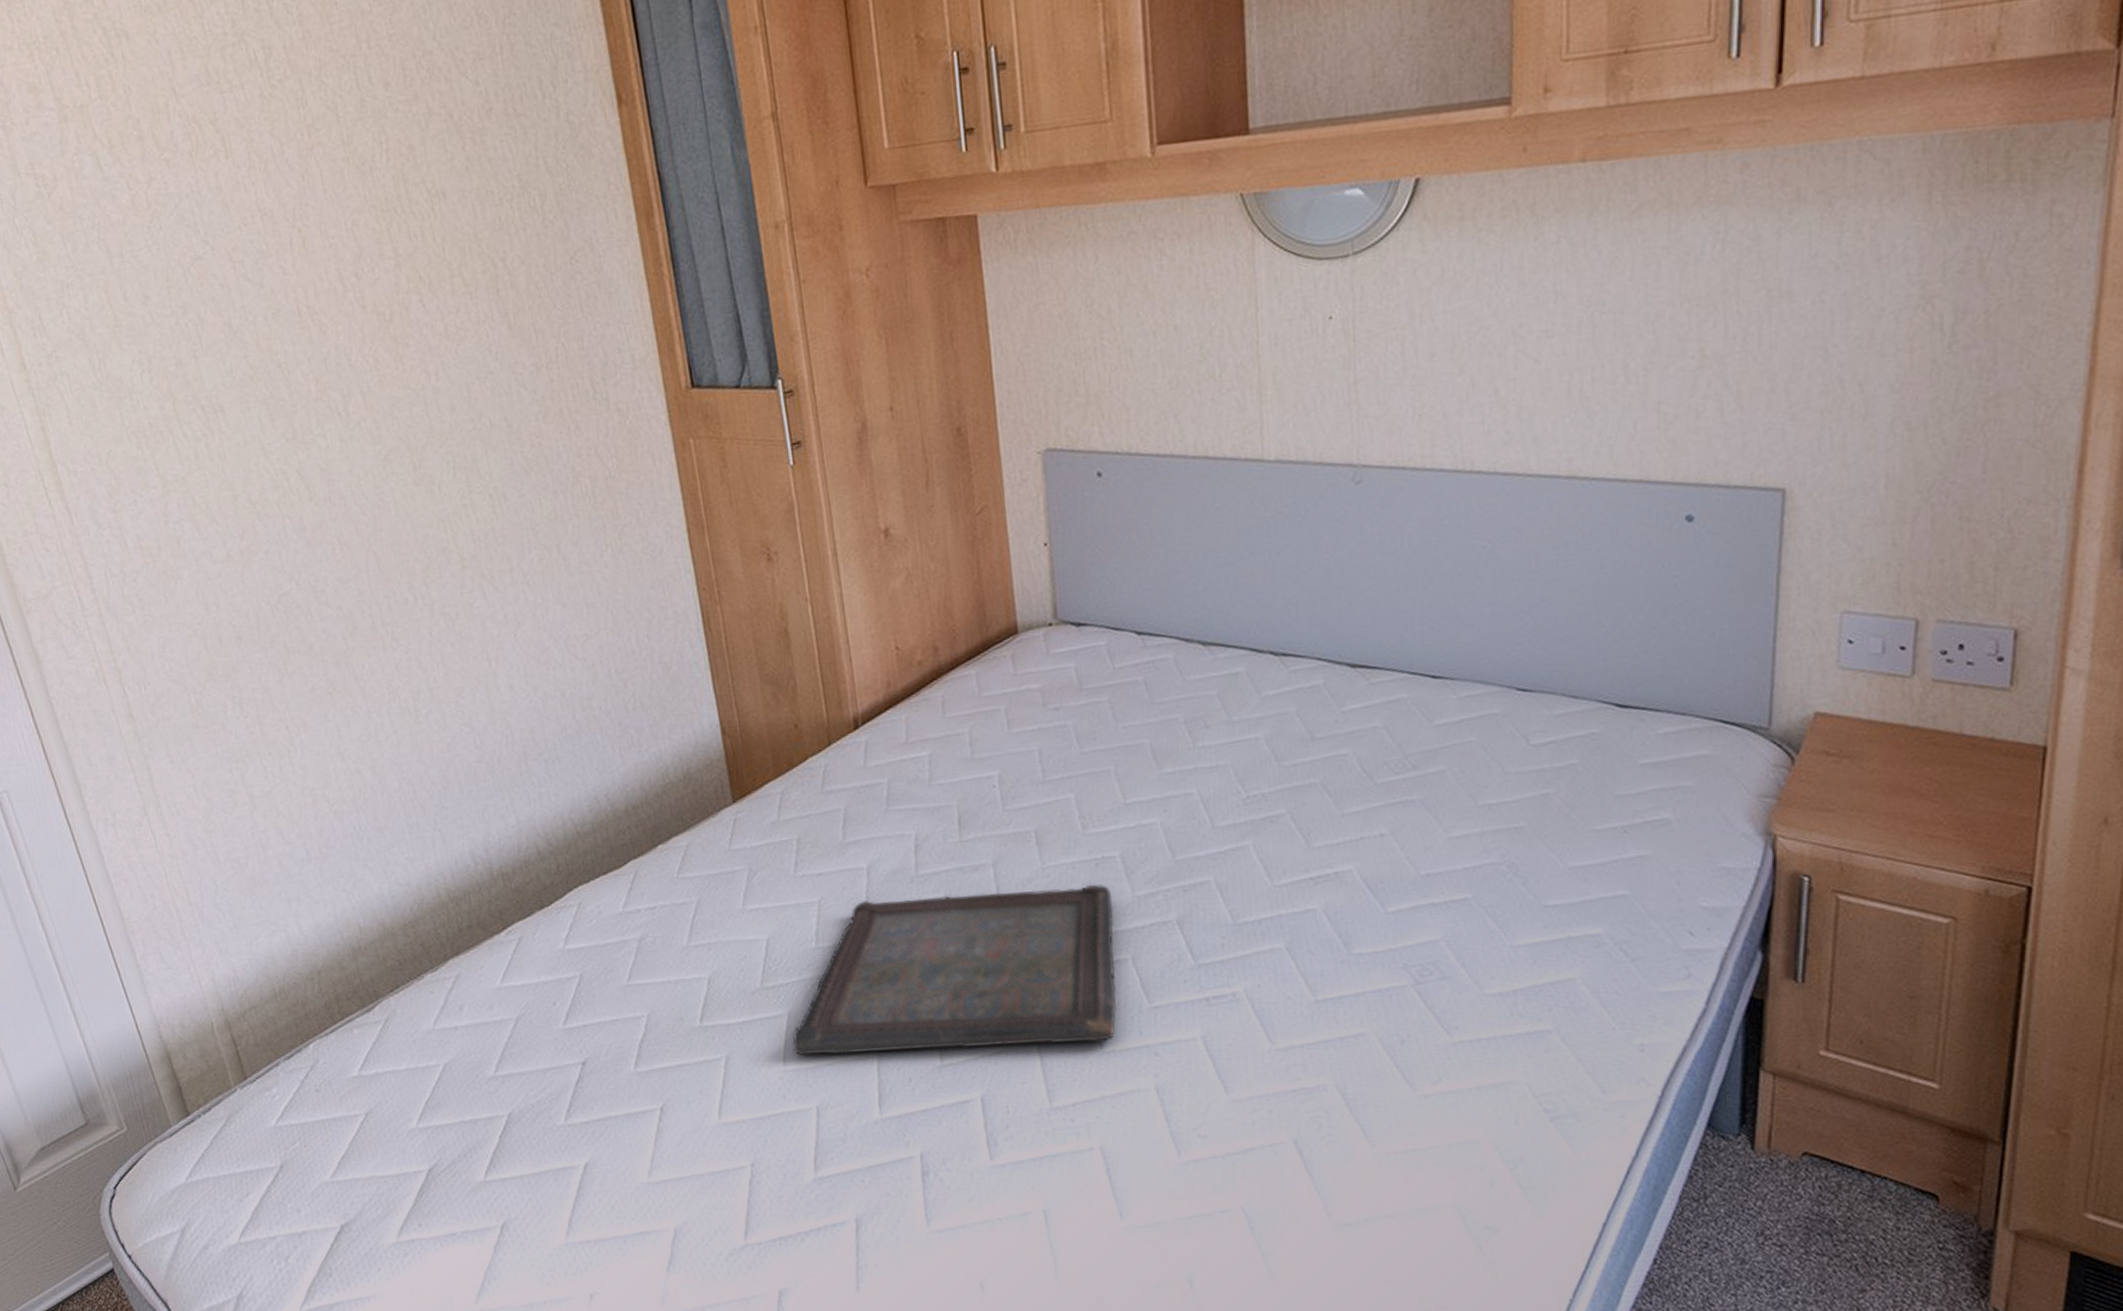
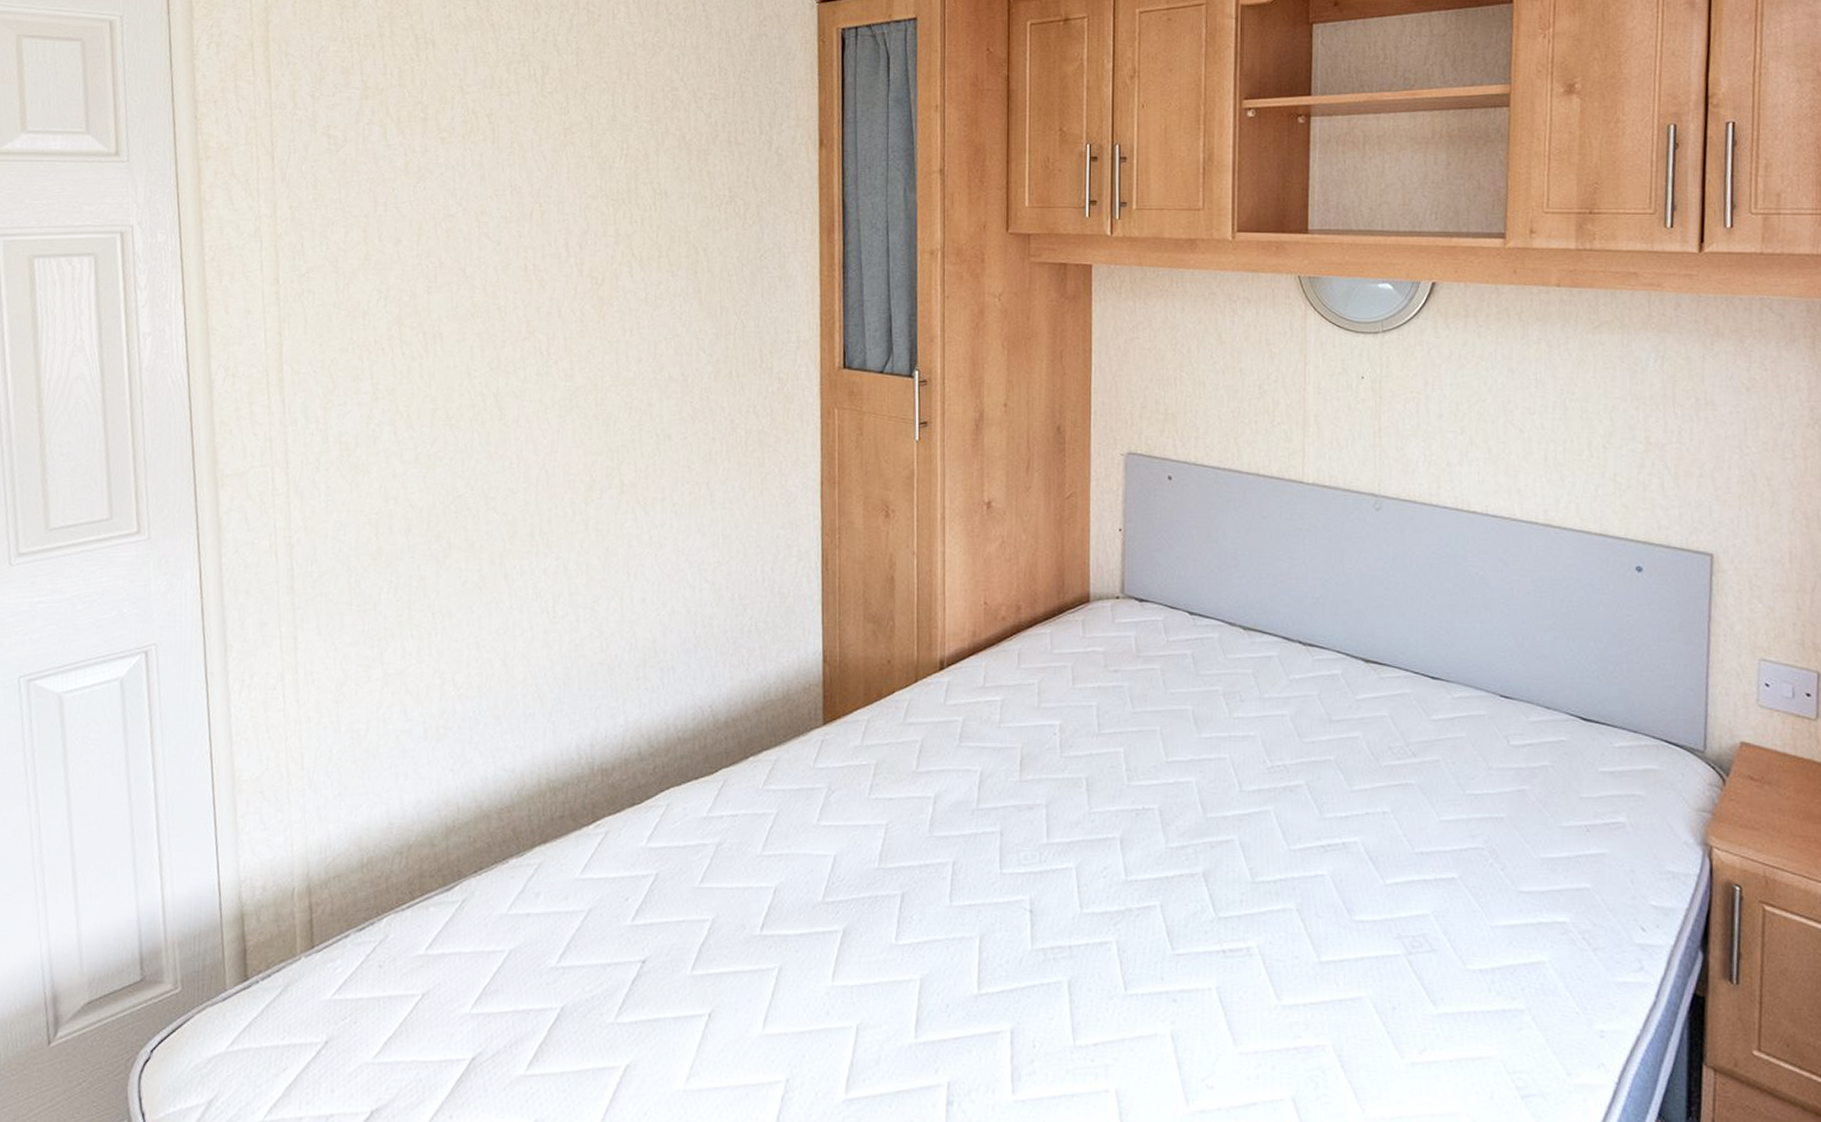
serving tray: present [792,884,1116,1056] -> none [843,827,1148,985]

